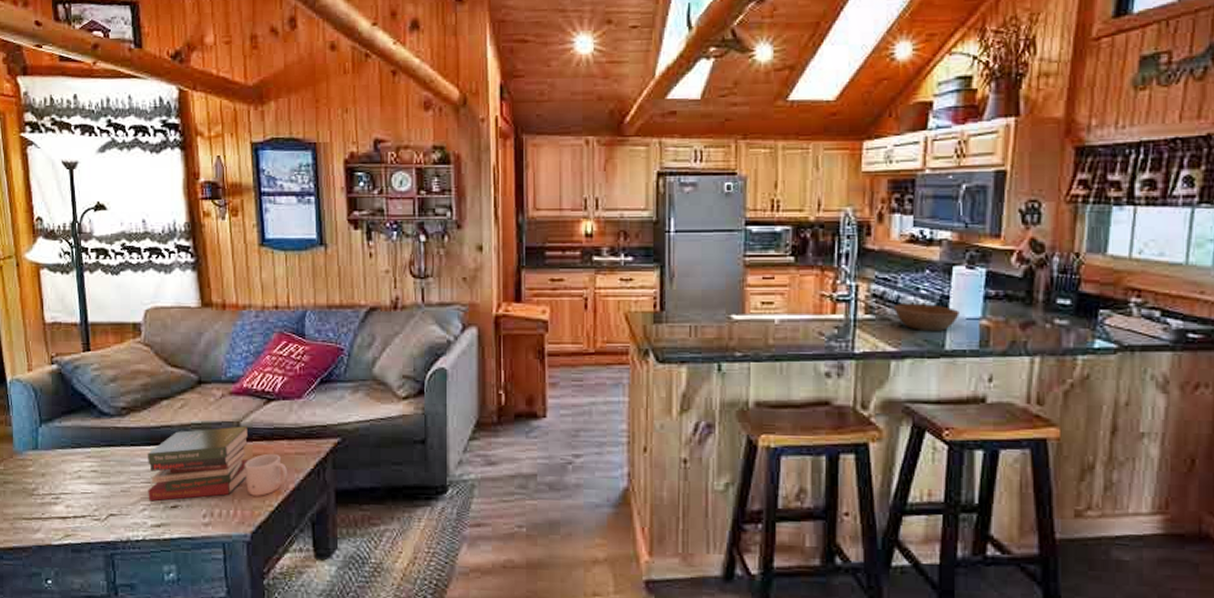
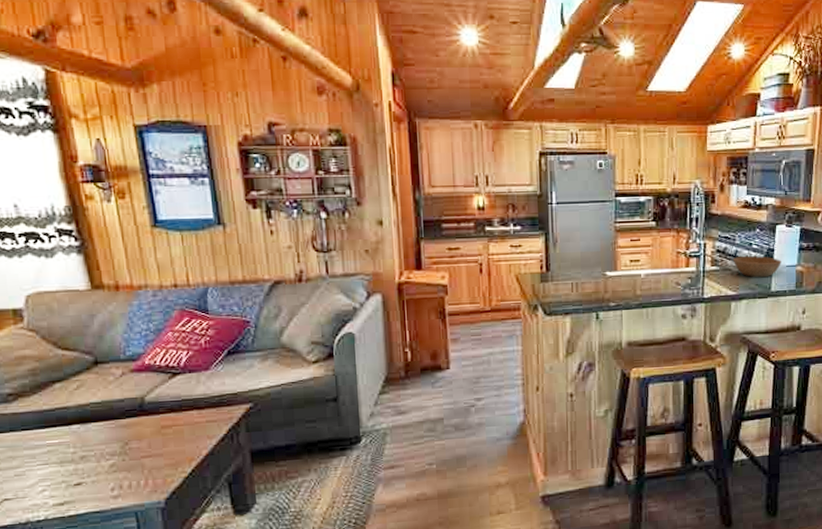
books: present [147,426,250,502] -> none [41,400,159,482]
mug: present [244,453,288,496] -> none [152,423,201,465]

